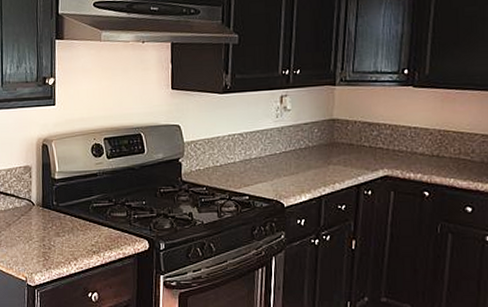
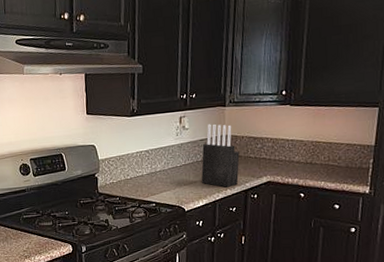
knife block: none [304,105,351,181] -> present [201,124,240,188]

